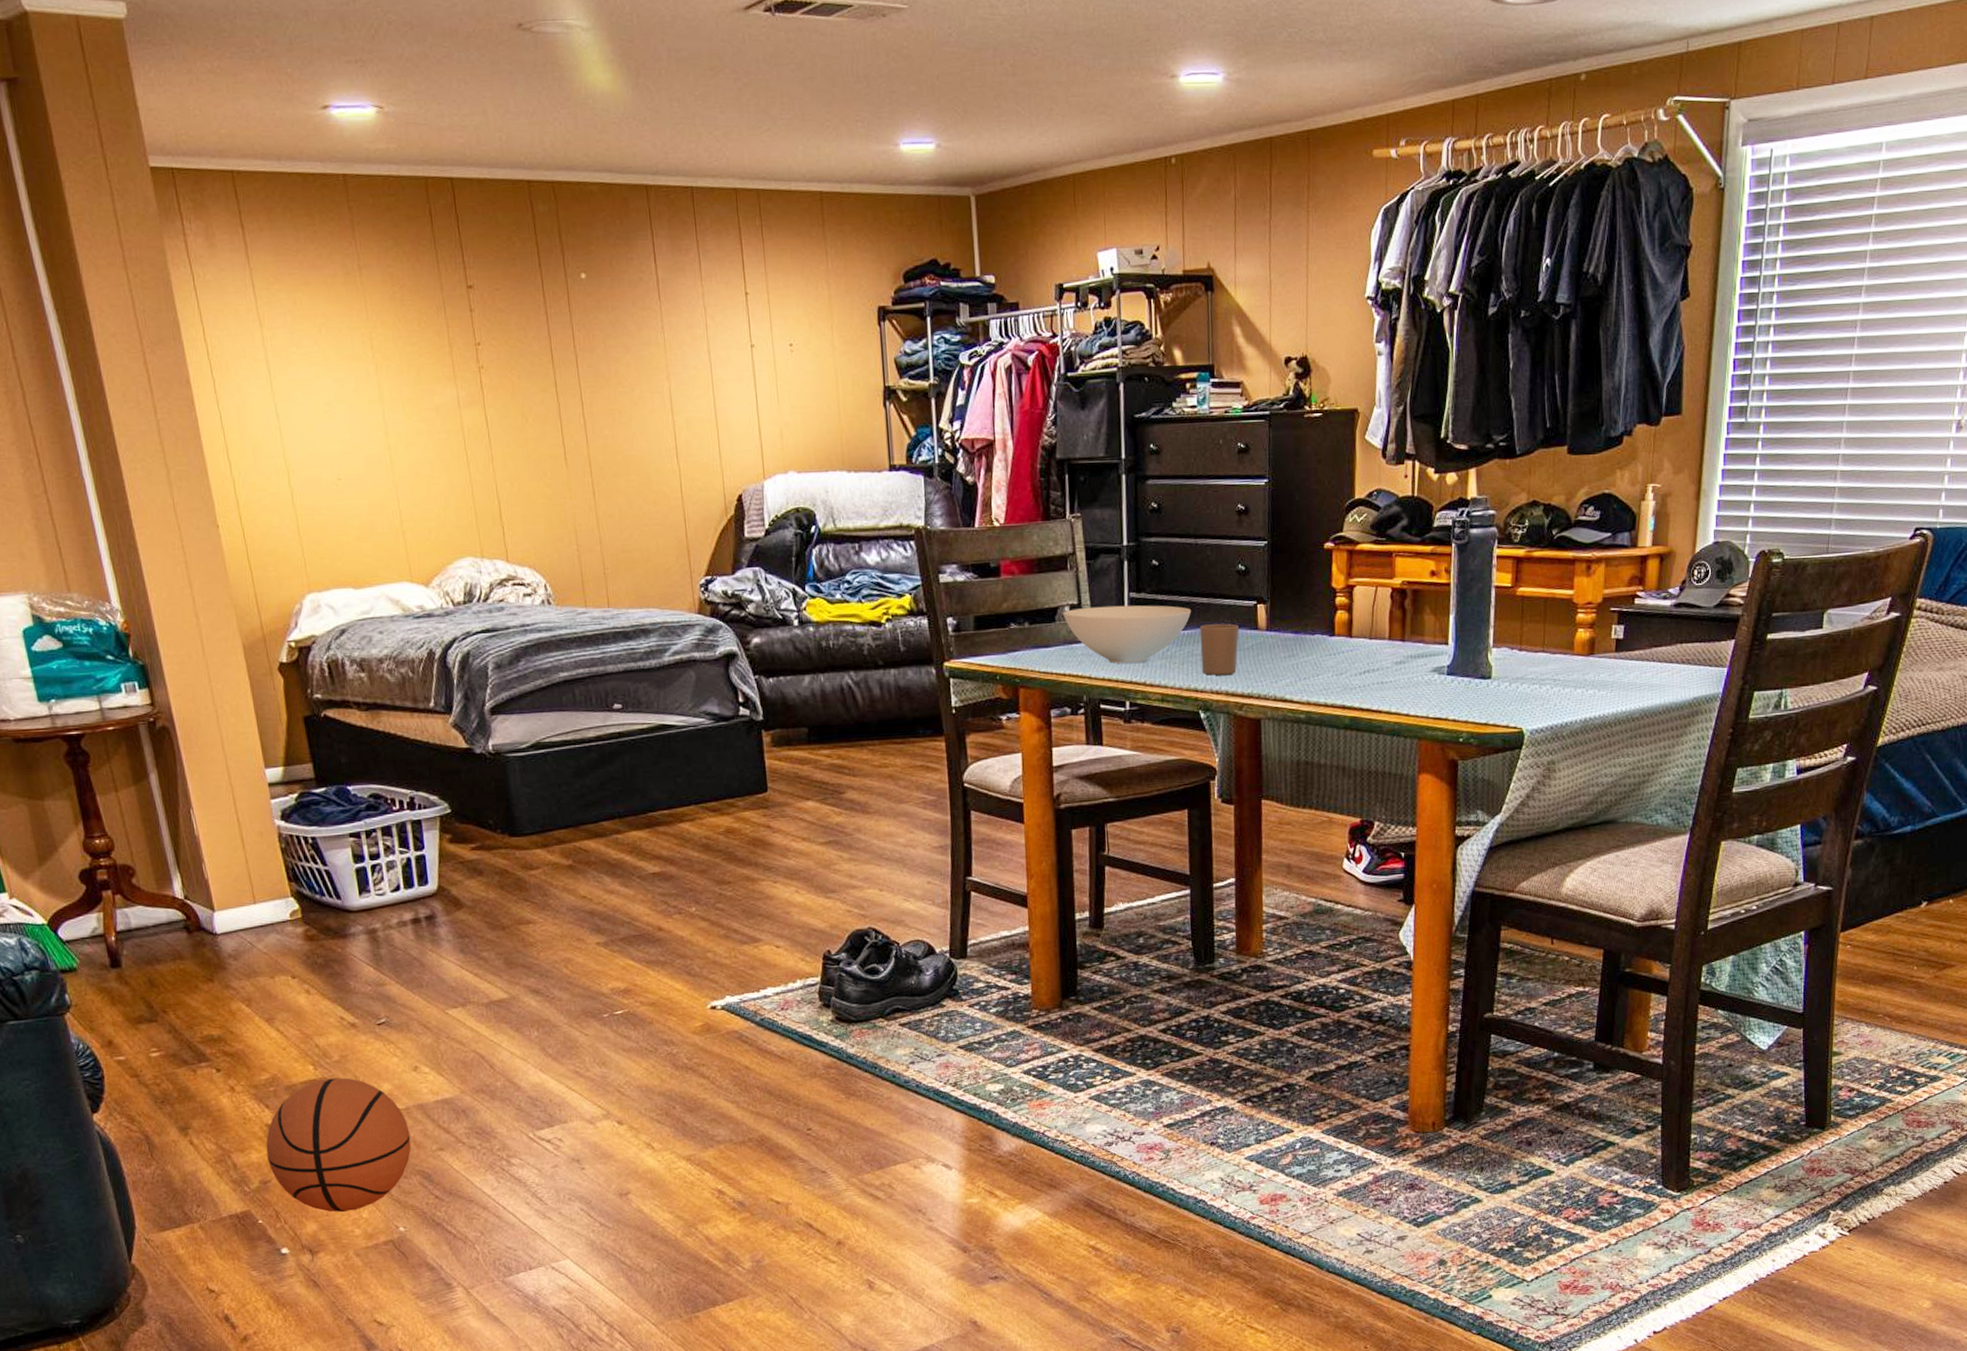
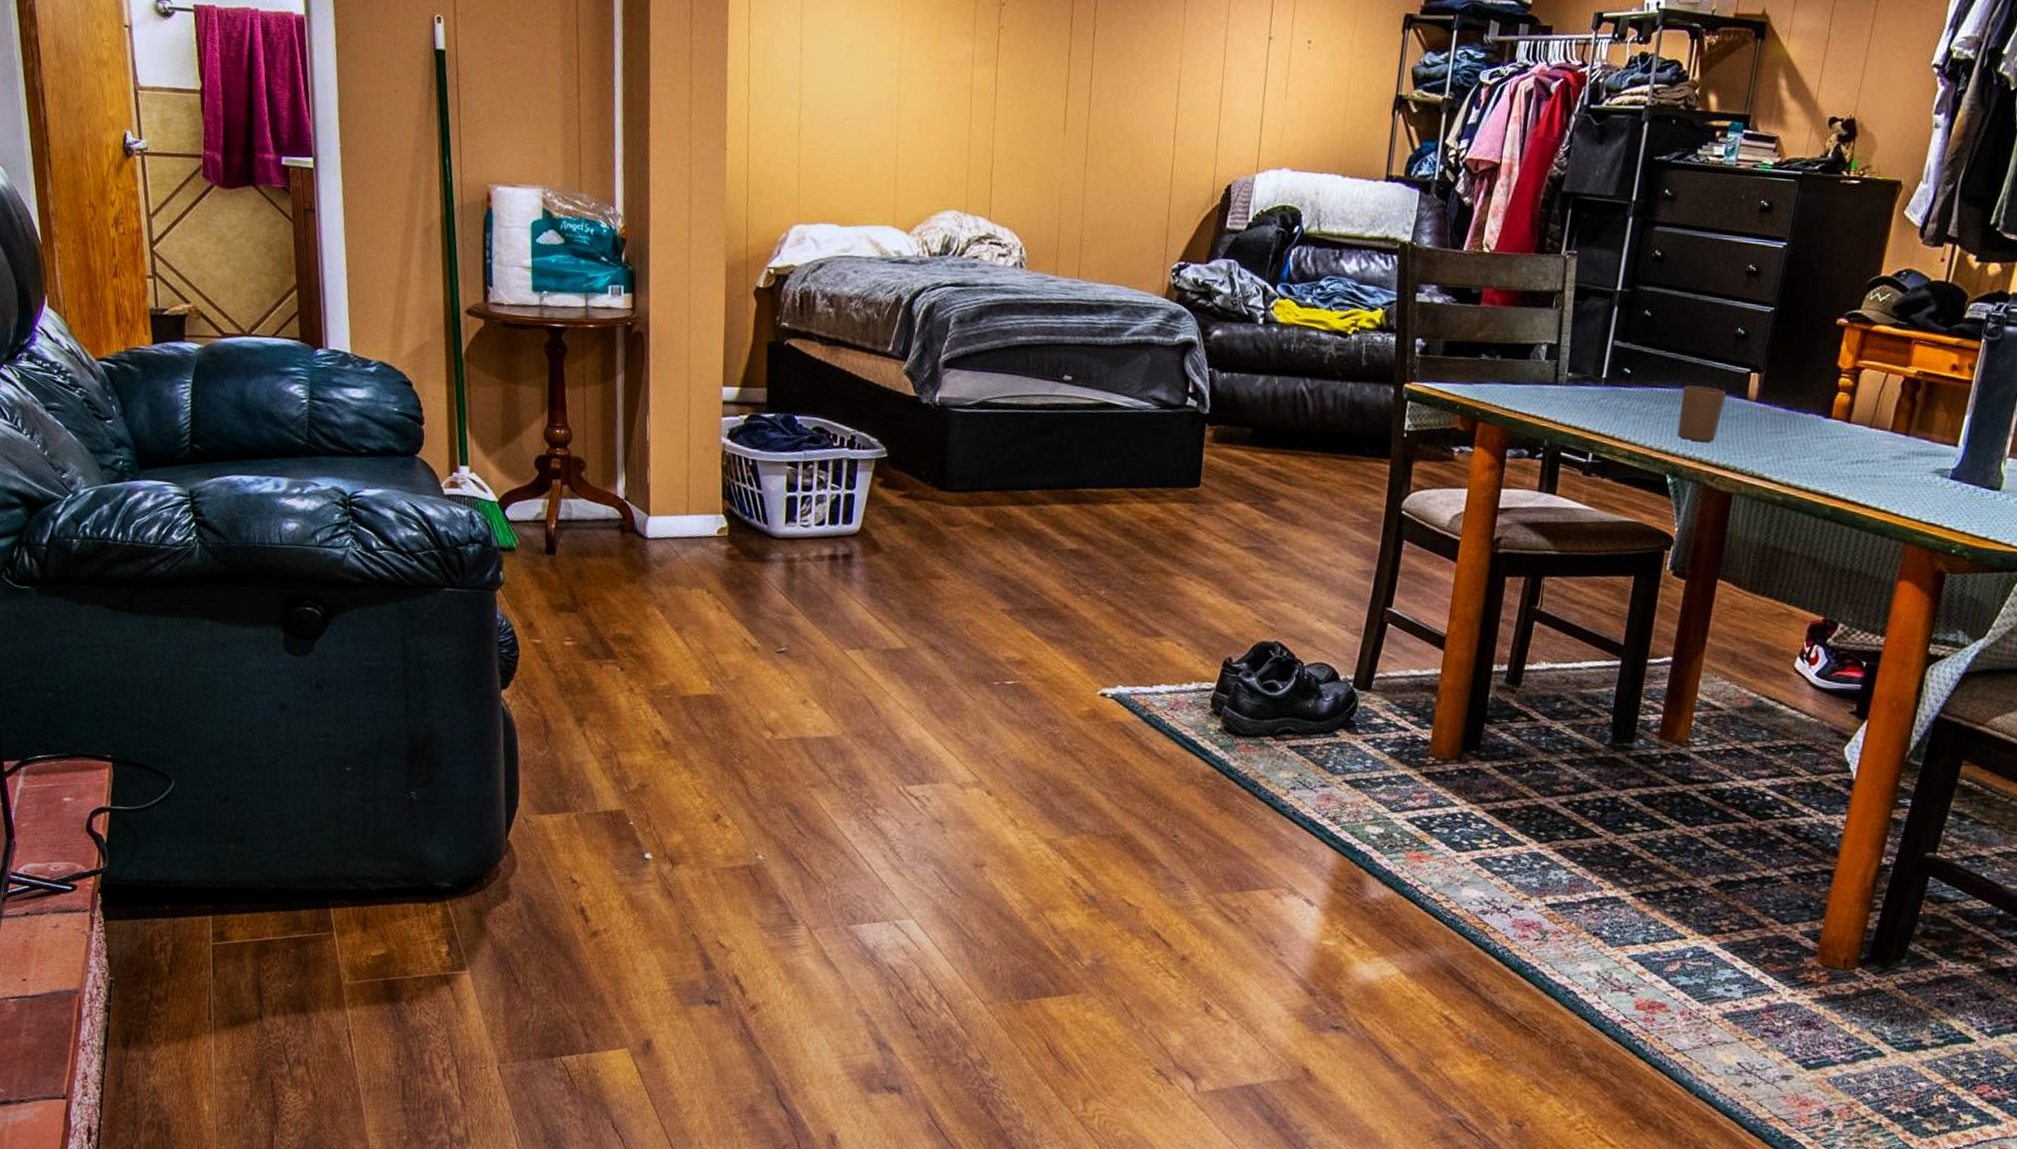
basketball: present [266,1077,412,1212] -> none [650,696,787,830]
bowl: present [1063,605,1191,664] -> none [1539,348,1677,416]

